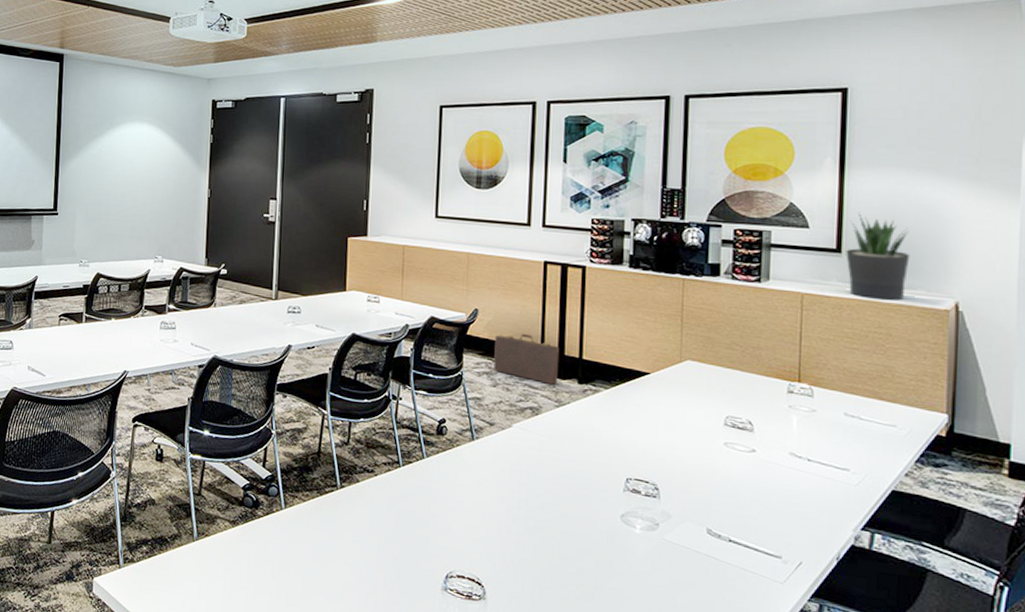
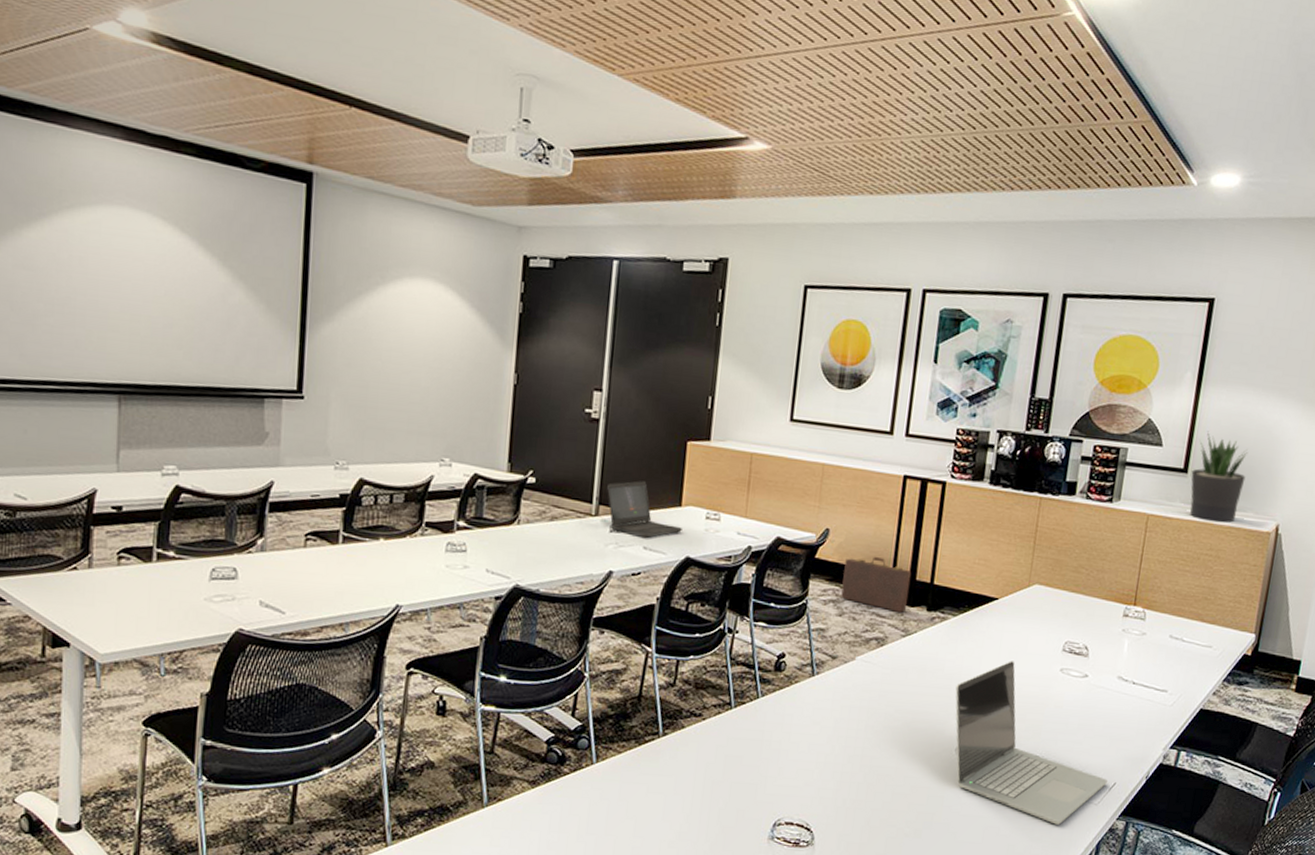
laptop computer: none [284,270,348,318] -> present [607,480,682,539]
laptop: none [614,433,793,601] -> present [955,661,1109,825]

